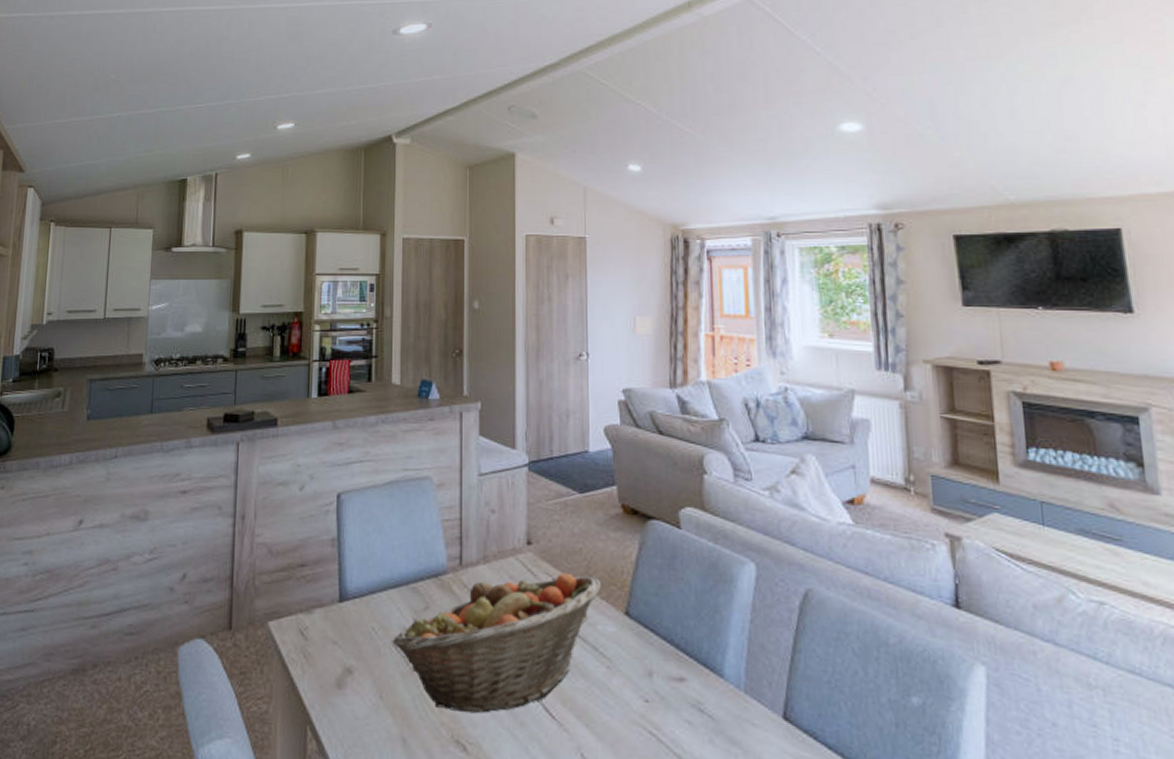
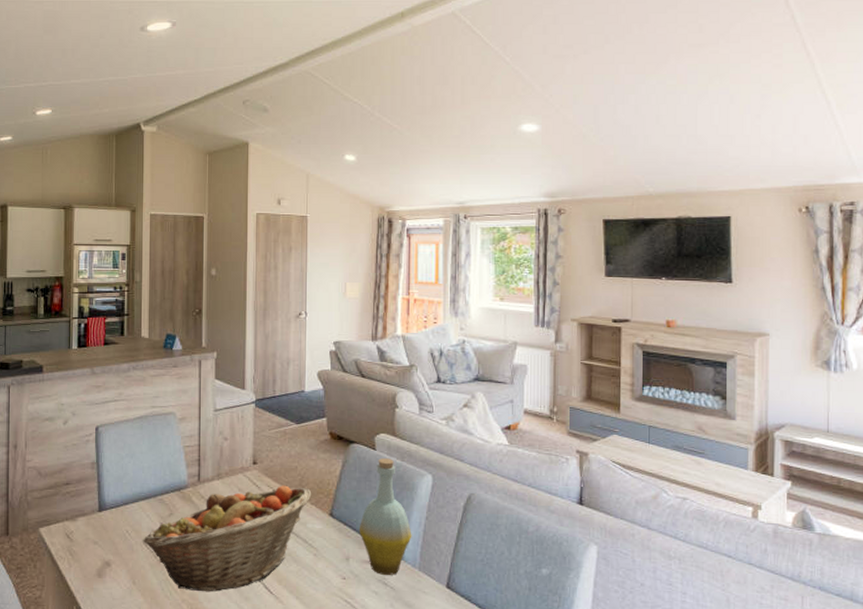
bottle: none [663,540,733,699] -> present [358,458,412,575]

